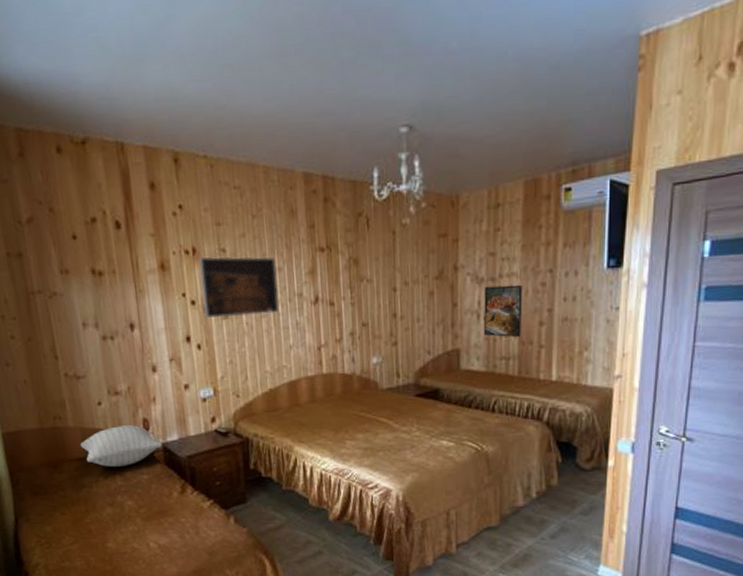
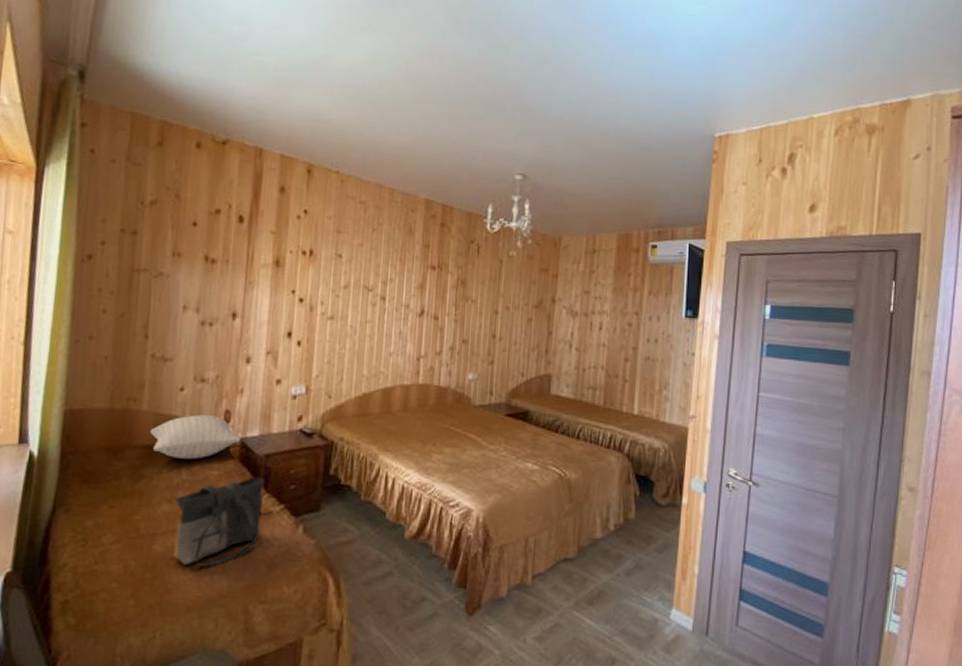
tote bag: none [115,477,197,558] -> present [173,476,266,567]
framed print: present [199,256,278,318] -> none [310,259,389,320]
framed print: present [484,284,523,338] -> none [575,320,612,370]

